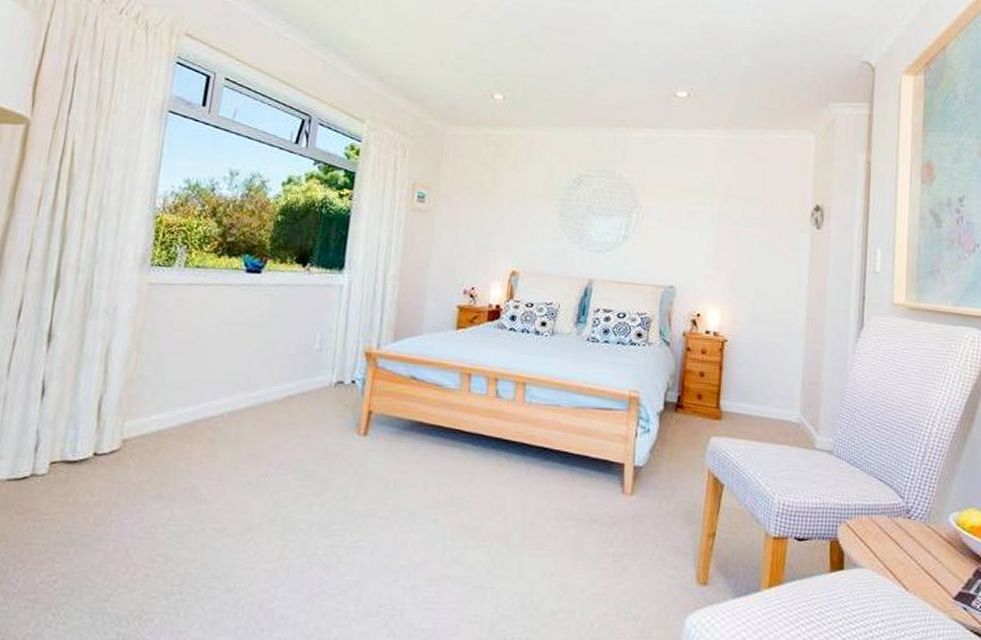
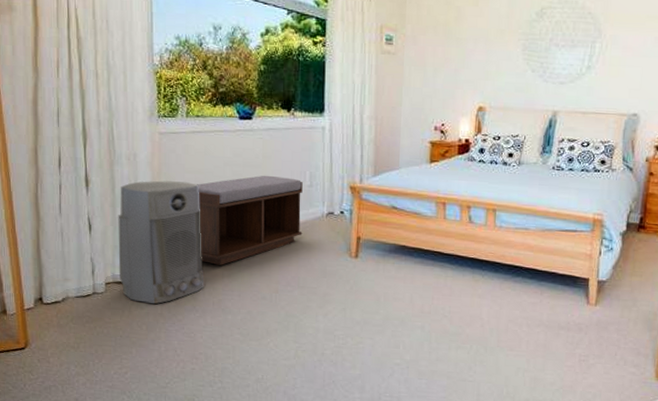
air purifier: none [69,338,188,491] -> present [118,180,204,305]
bench: none [177,336,311,442] -> present [196,175,303,265]

